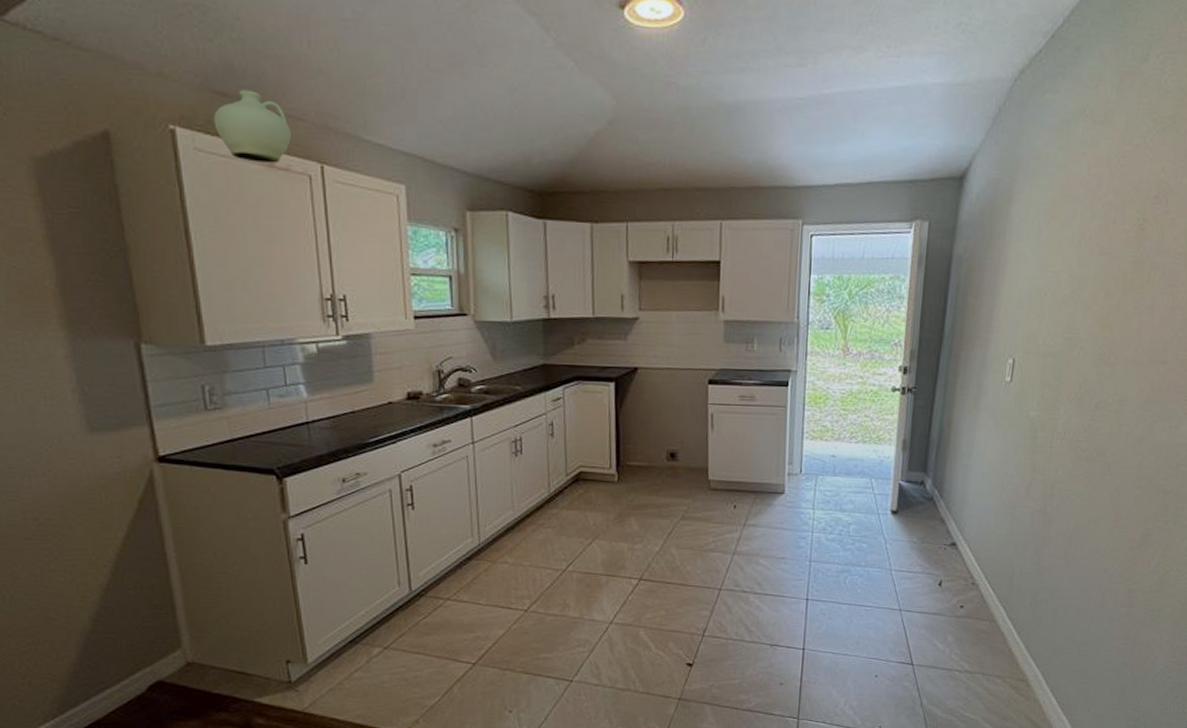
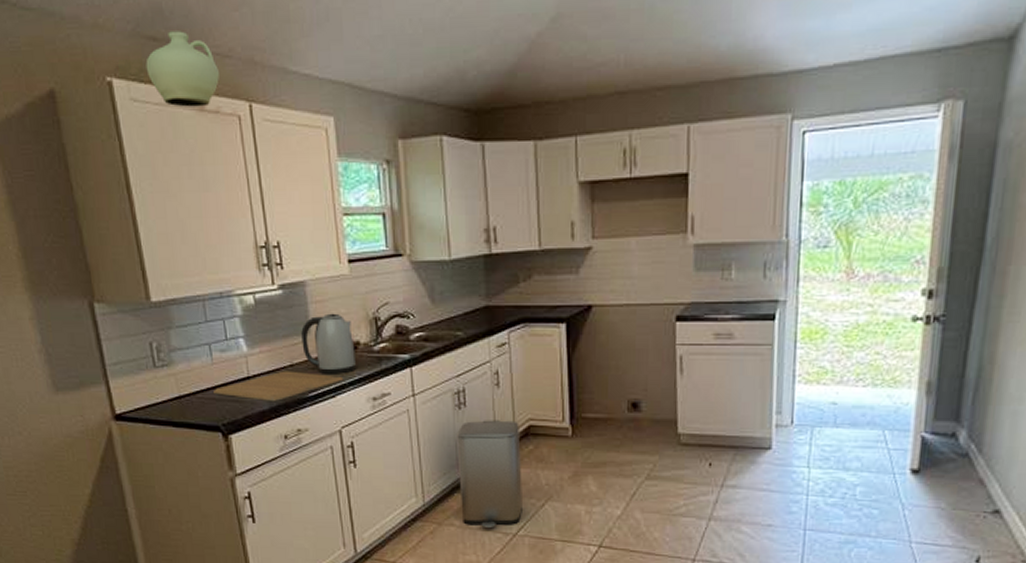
chopping board: none [268,417,405,447] -> present [212,371,344,402]
kettle: none [364,364,419,422] -> present [301,313,357,374]
pedal bin: none [513,466,572,566] -> present [457,420,522,529]

